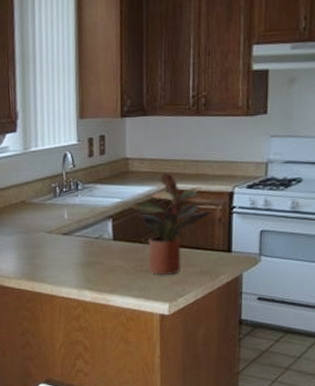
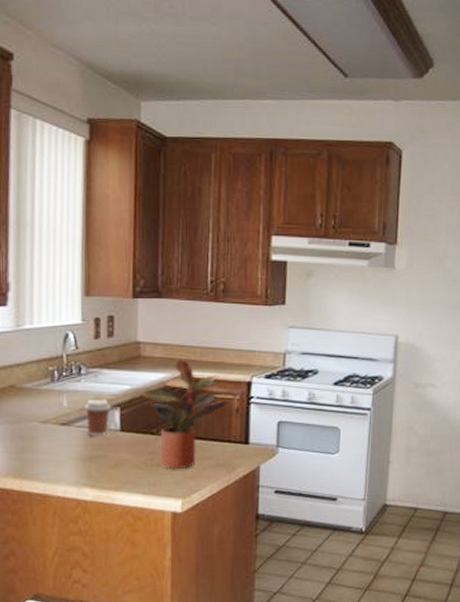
coffee cup: none [82,212,105,244] -> present [85,400,112,436]

